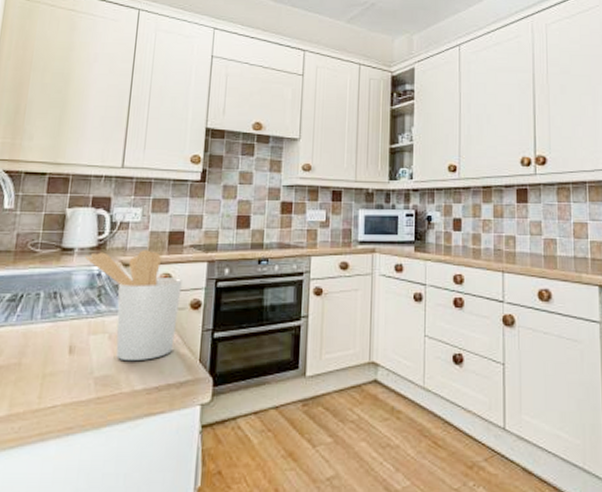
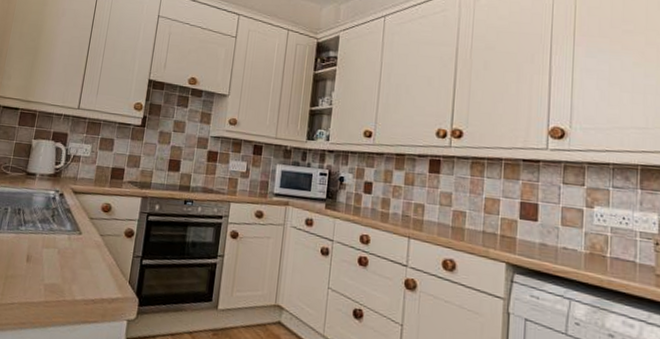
utensil holder: present [84,250,182,362] -> none [43,179,120,276]

